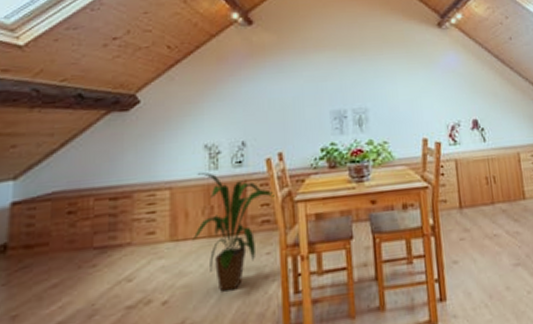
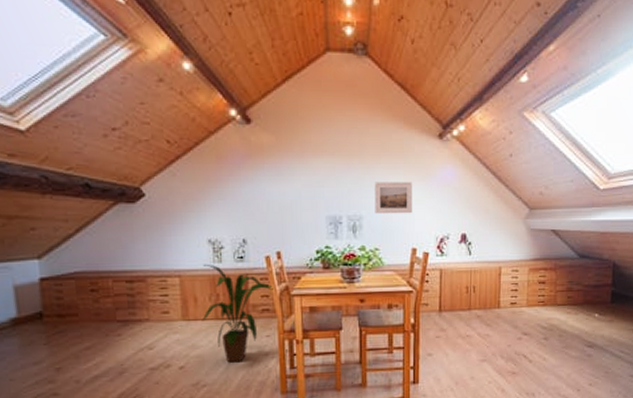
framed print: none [378,70,419,105] -> present [374,181,412,214]

